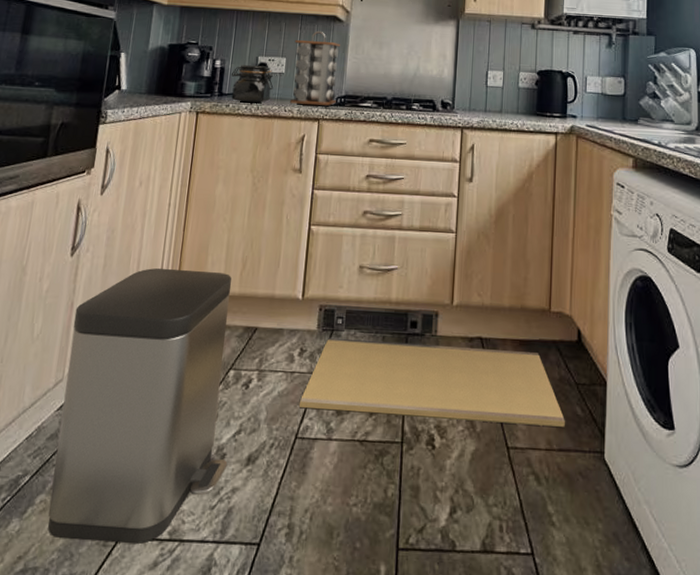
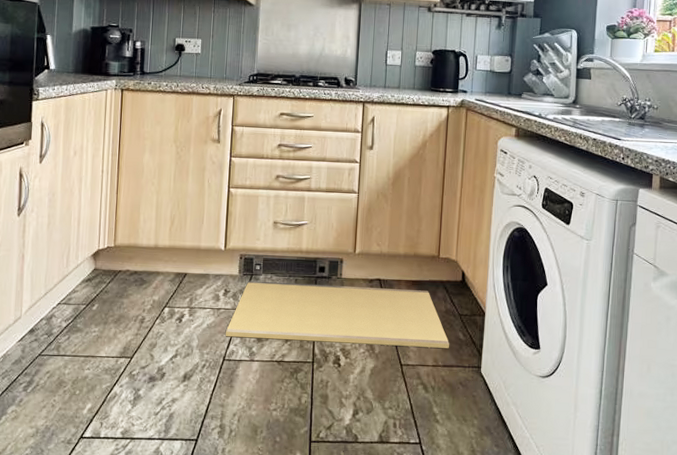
pedal bin: present [48,267,232,544] -> none [19,225,167,441]
jar: present [231,65,274,104] -> none [151,46,191,81]
spice rack: present [289,30,340,107] -> none [206,14,251,84]

